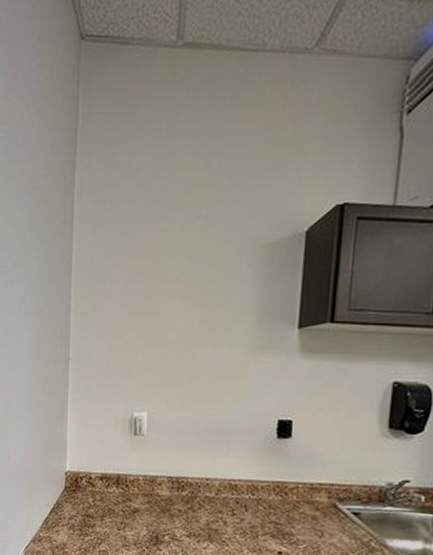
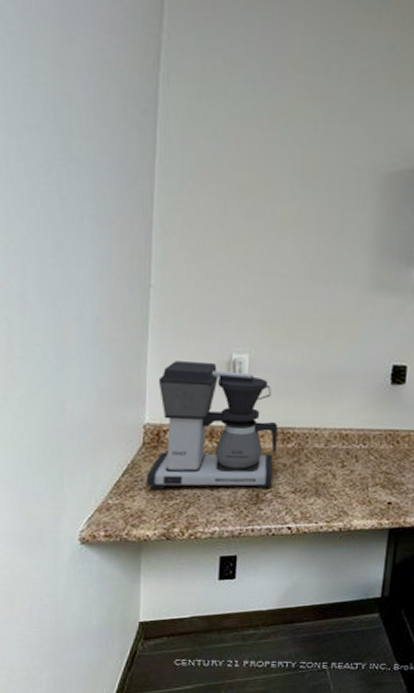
coffee maker: none [67,419,174,532] -> present [146,361,279,490]

